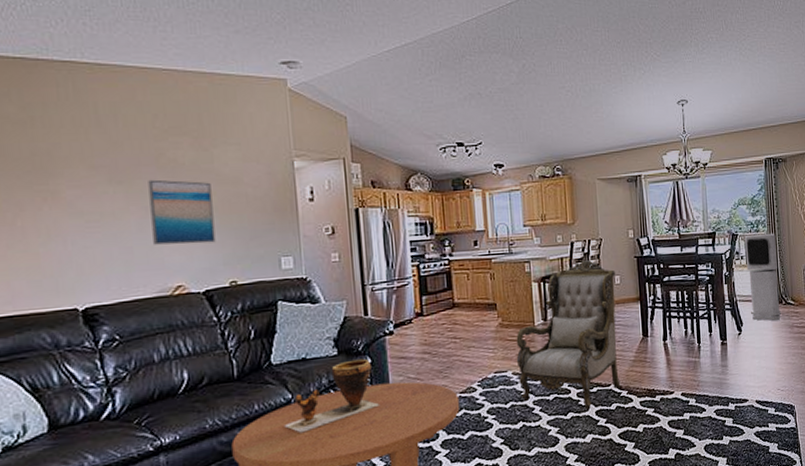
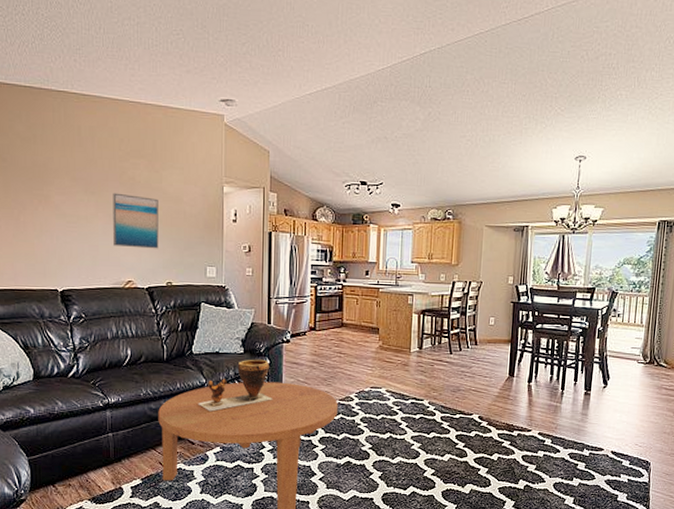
armchair: present [516,260,621,410] -> none [390,300,492,433]
air purifier: present [744,233,781,322] -> none [618,294,658,381]

